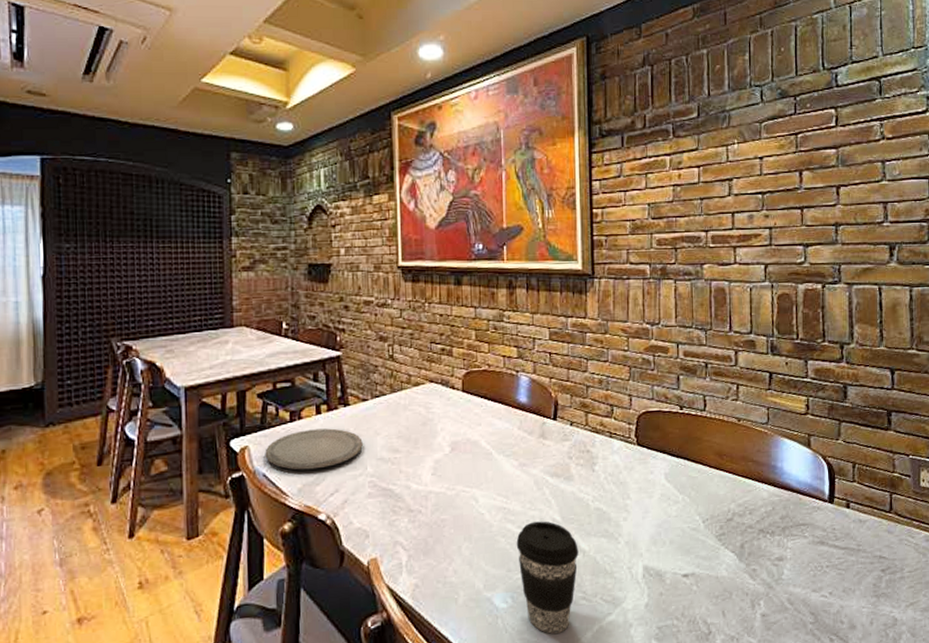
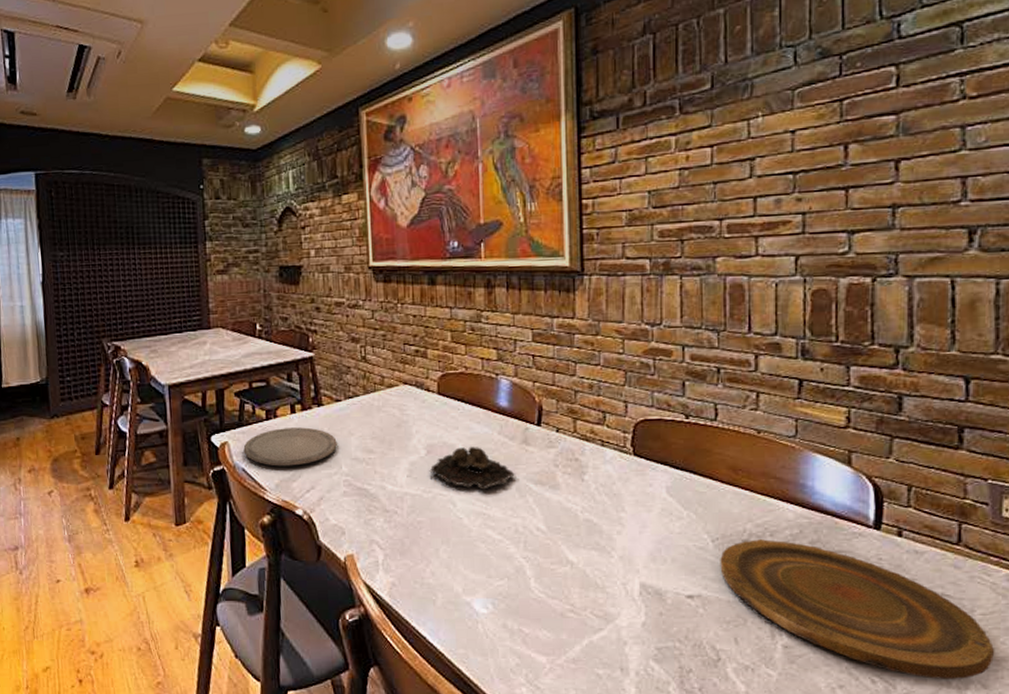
succulent plant: none [453,441,533,483] -> present [429,446,515,489]
coffee cup: present [516,521,578,634] -> none [497,529,566,644]
plate: none [710,517,918,633] -> present [720,539,994,679]

